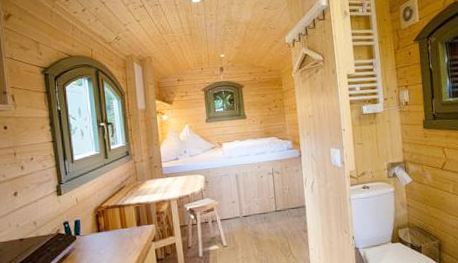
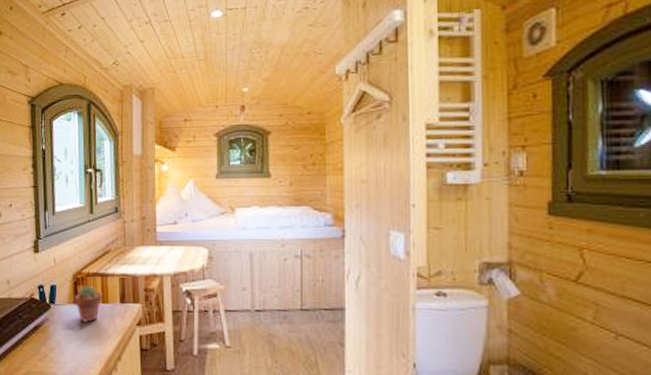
potted succulent: none [96,215,122,246] -> present [73,285,103,323]

